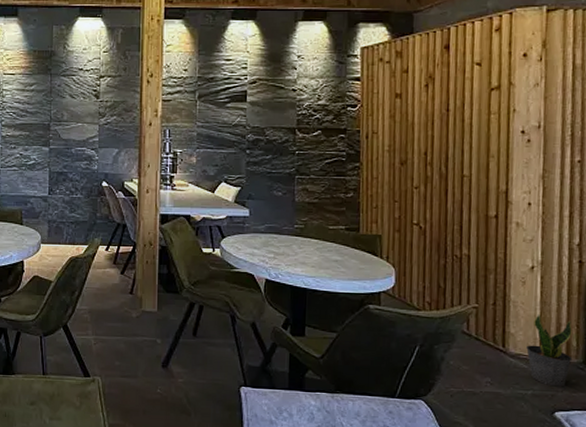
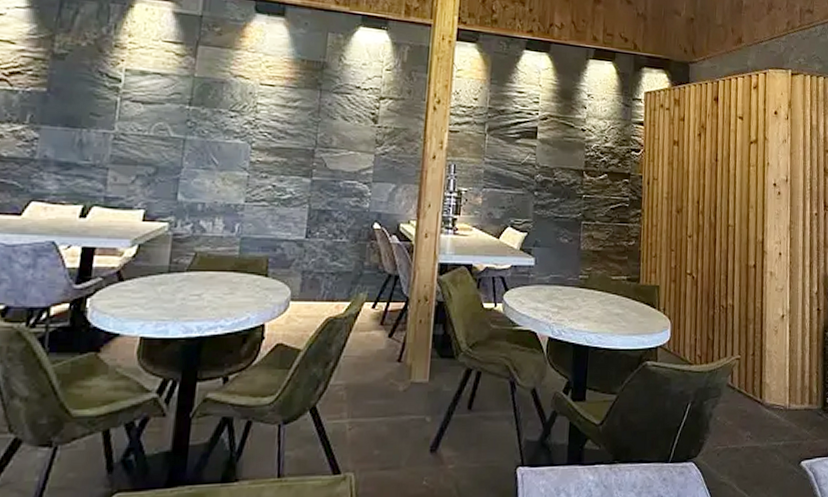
potted plant: present [526,314,573,387] -> none [779,363,814,435]

